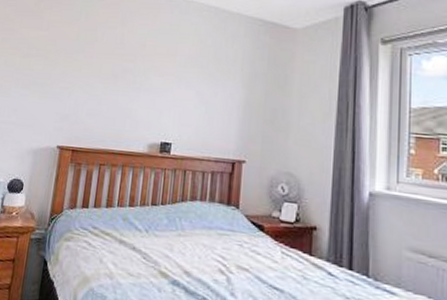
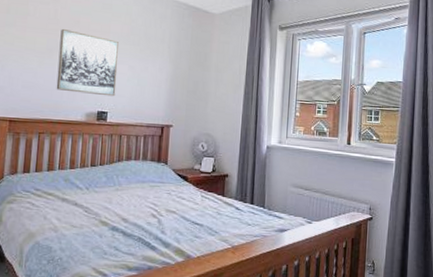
wall art: none [119,53,186,126] -> present [56,28,119,97]

